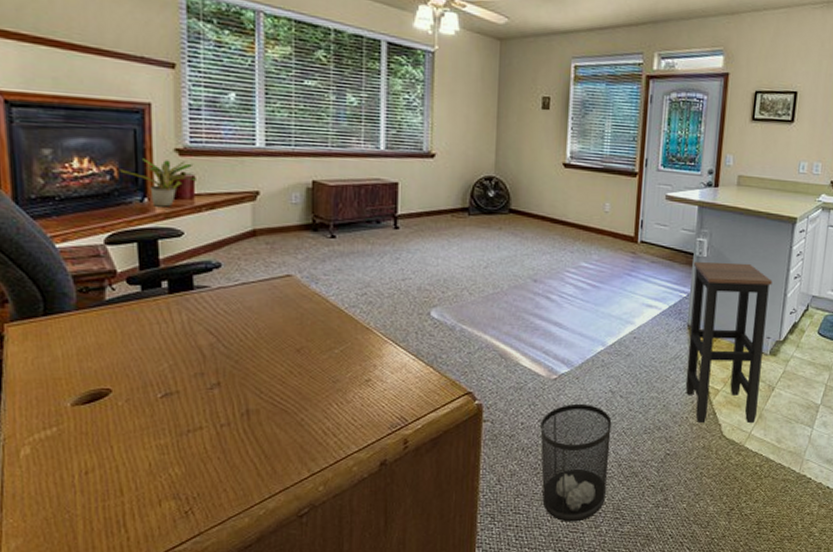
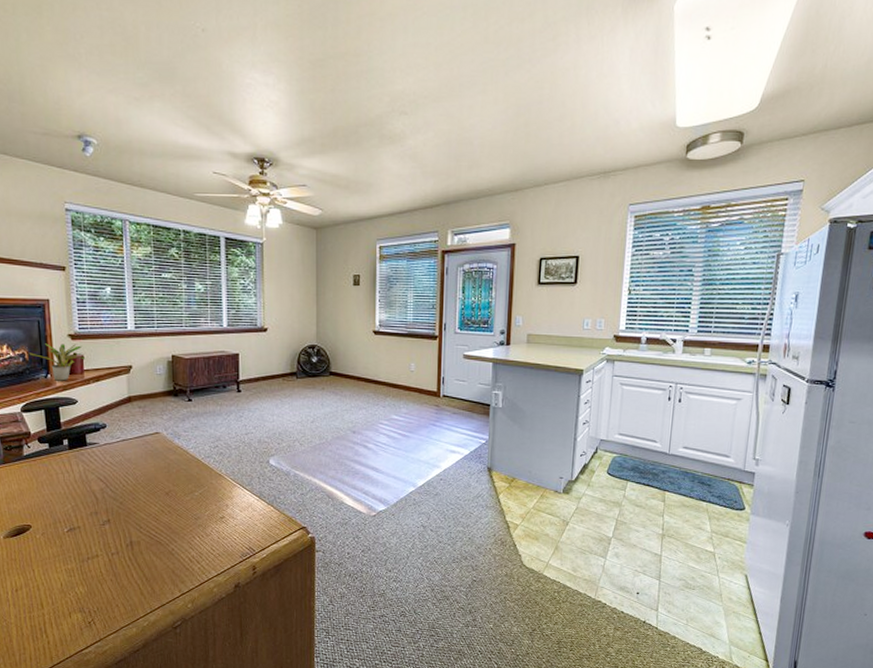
waste bin: present [540,403,612,522] -> none [364,536,424,638]
bar stool: present [685,262,773,423] -> none [487,411,563,553]

